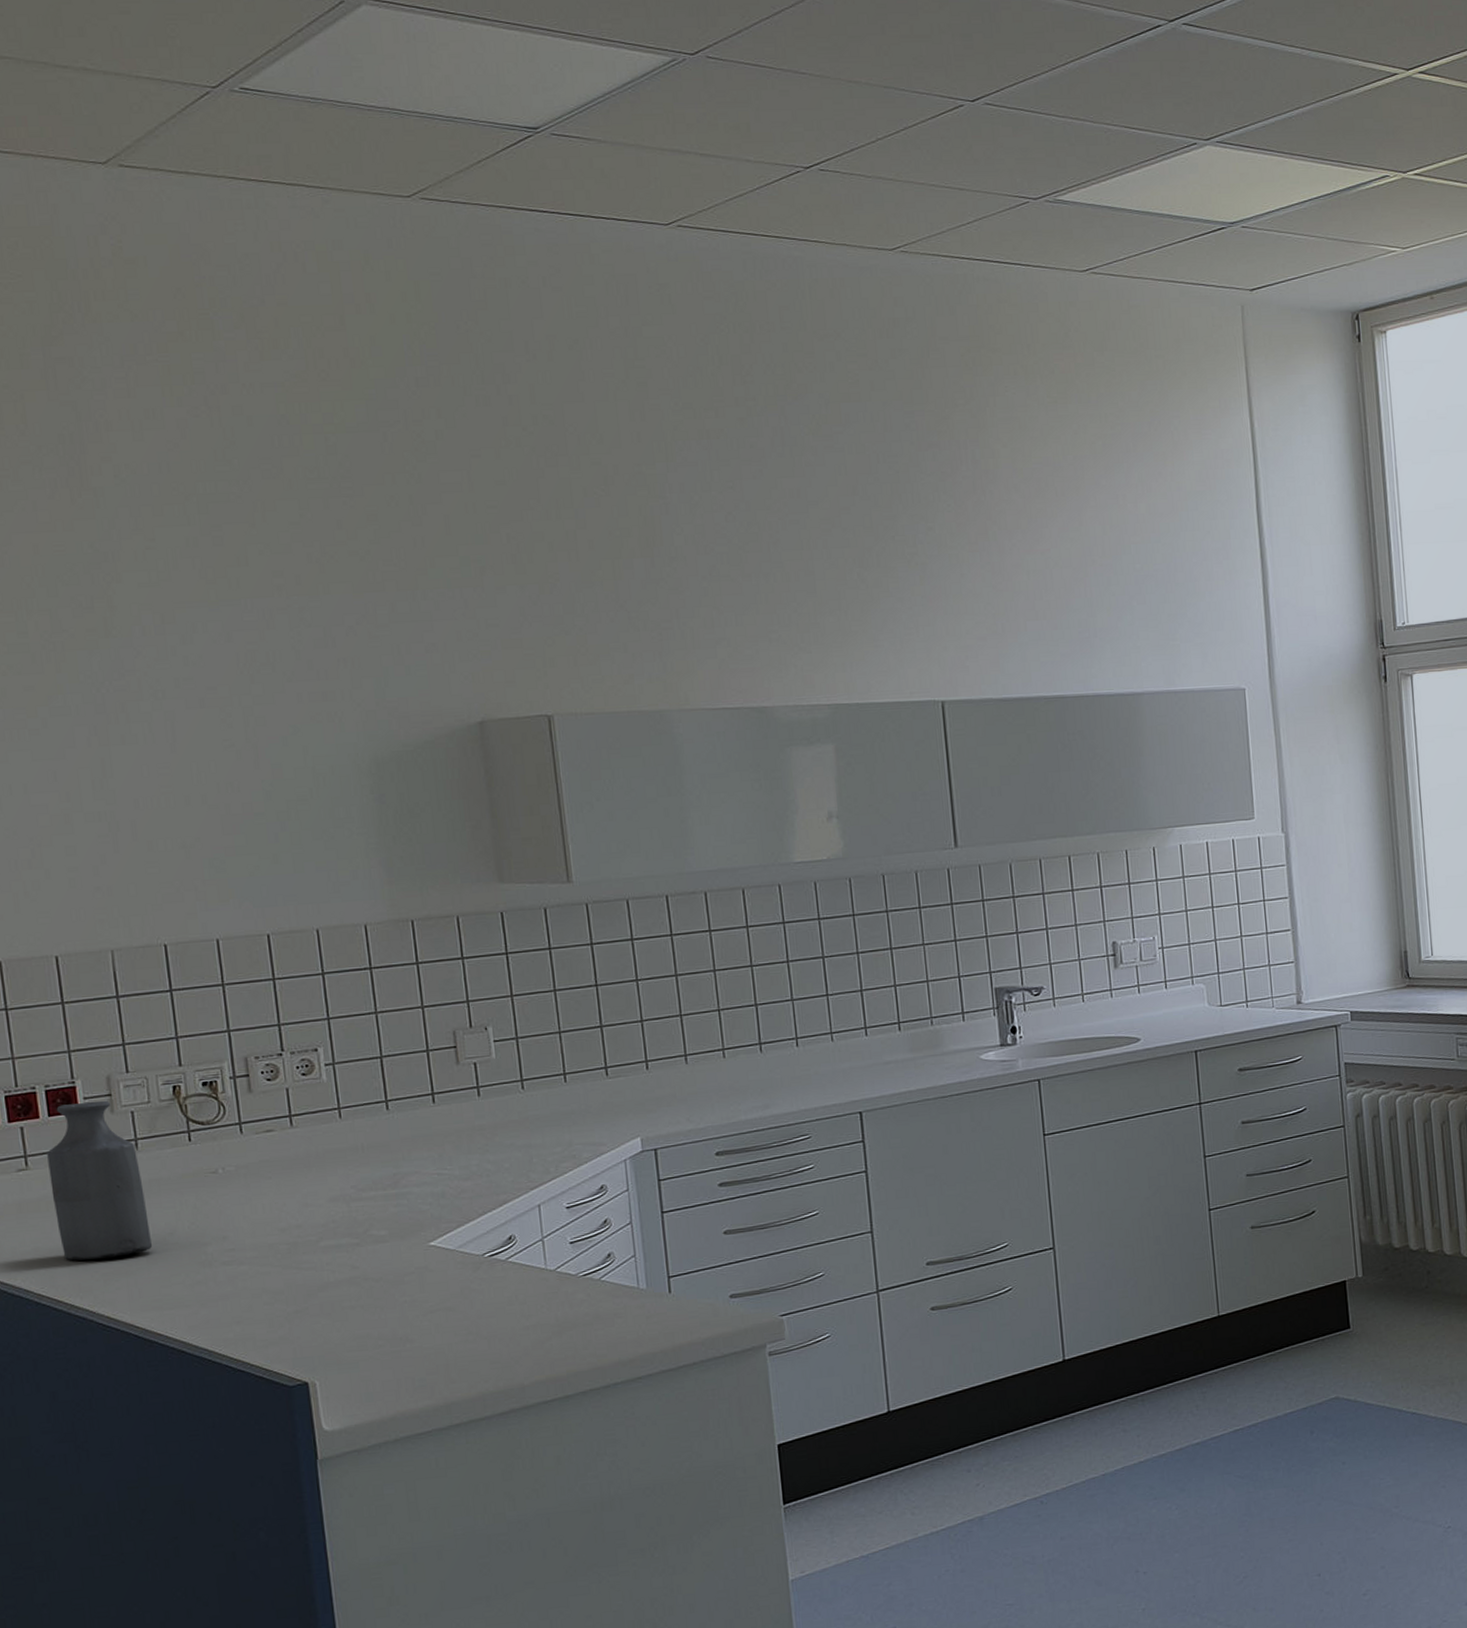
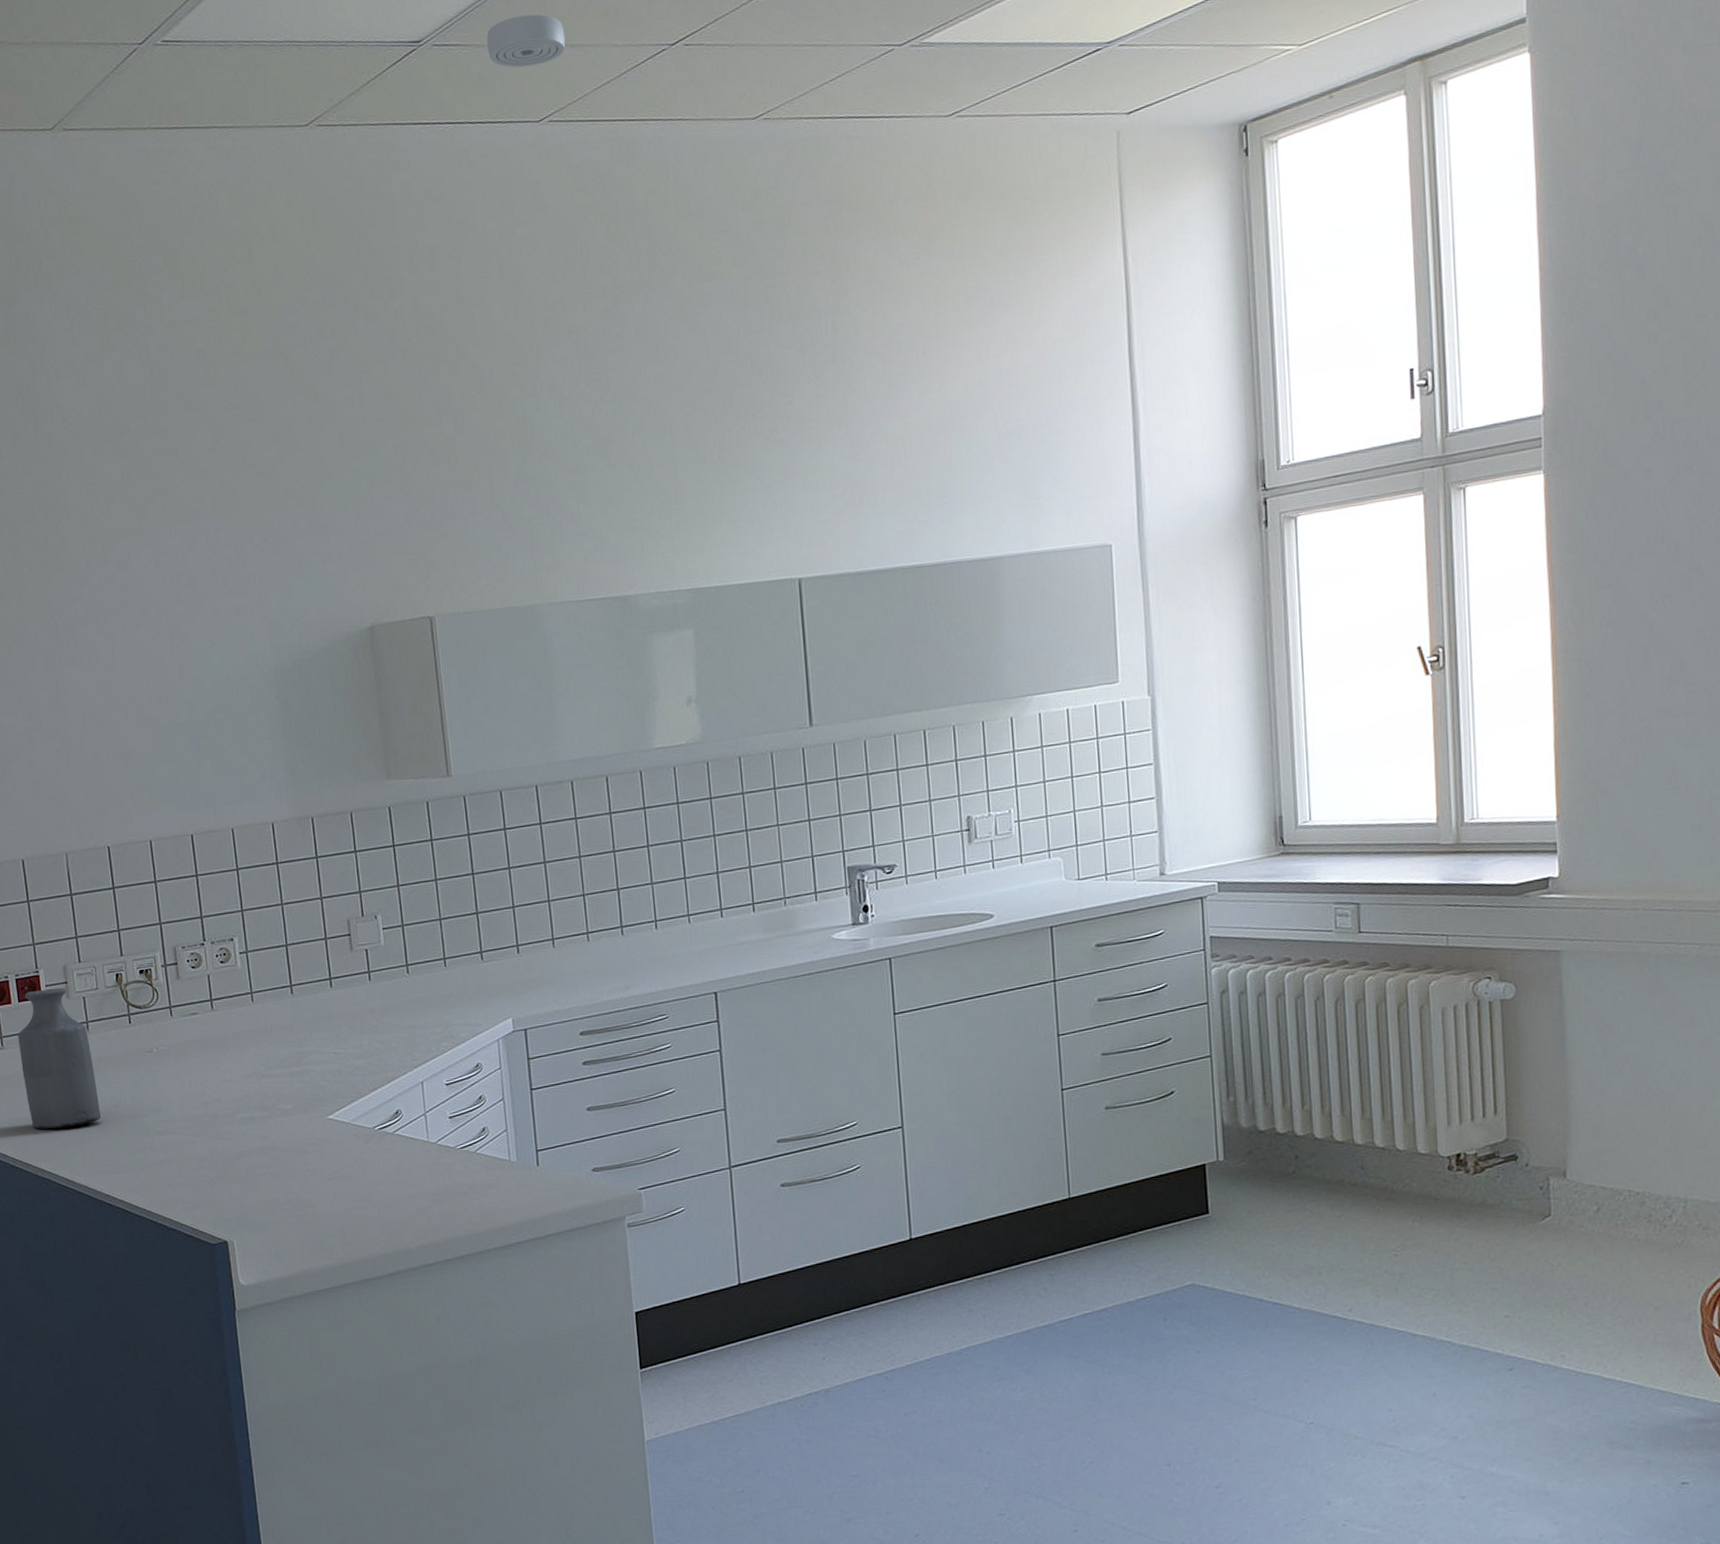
smoke detector: none [610,118,696,170] -> present [487,14,566,68]

